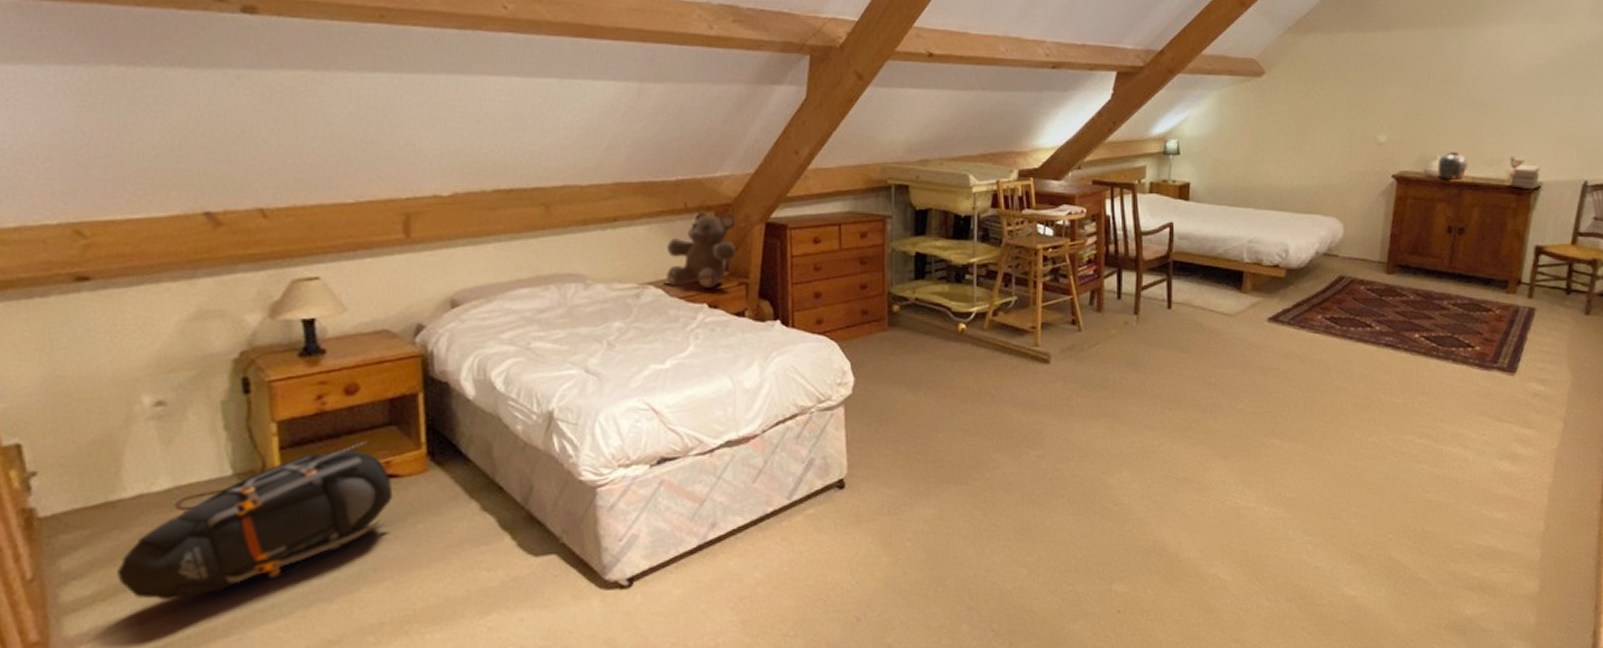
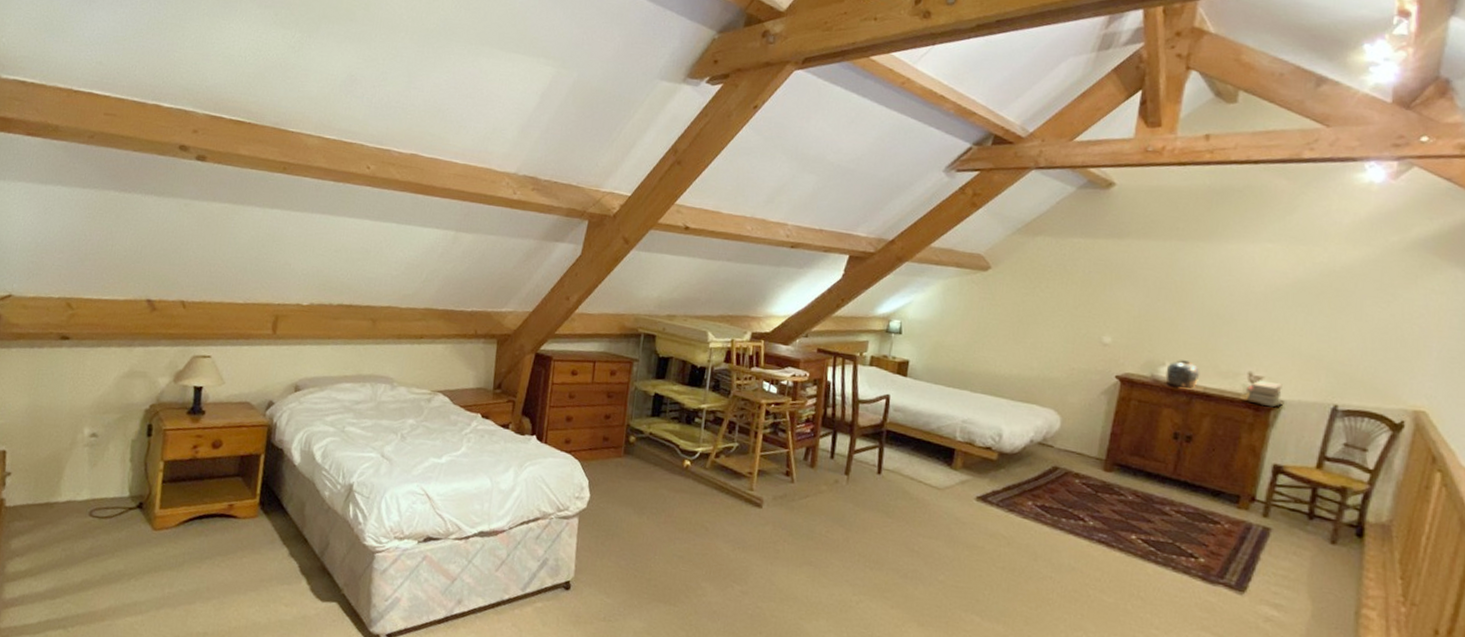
backpack: present [117,442,394,600] -> none [43,486,231,585]
teddy bear: present [666,212,736,288] -> none [452,339,513,401]

